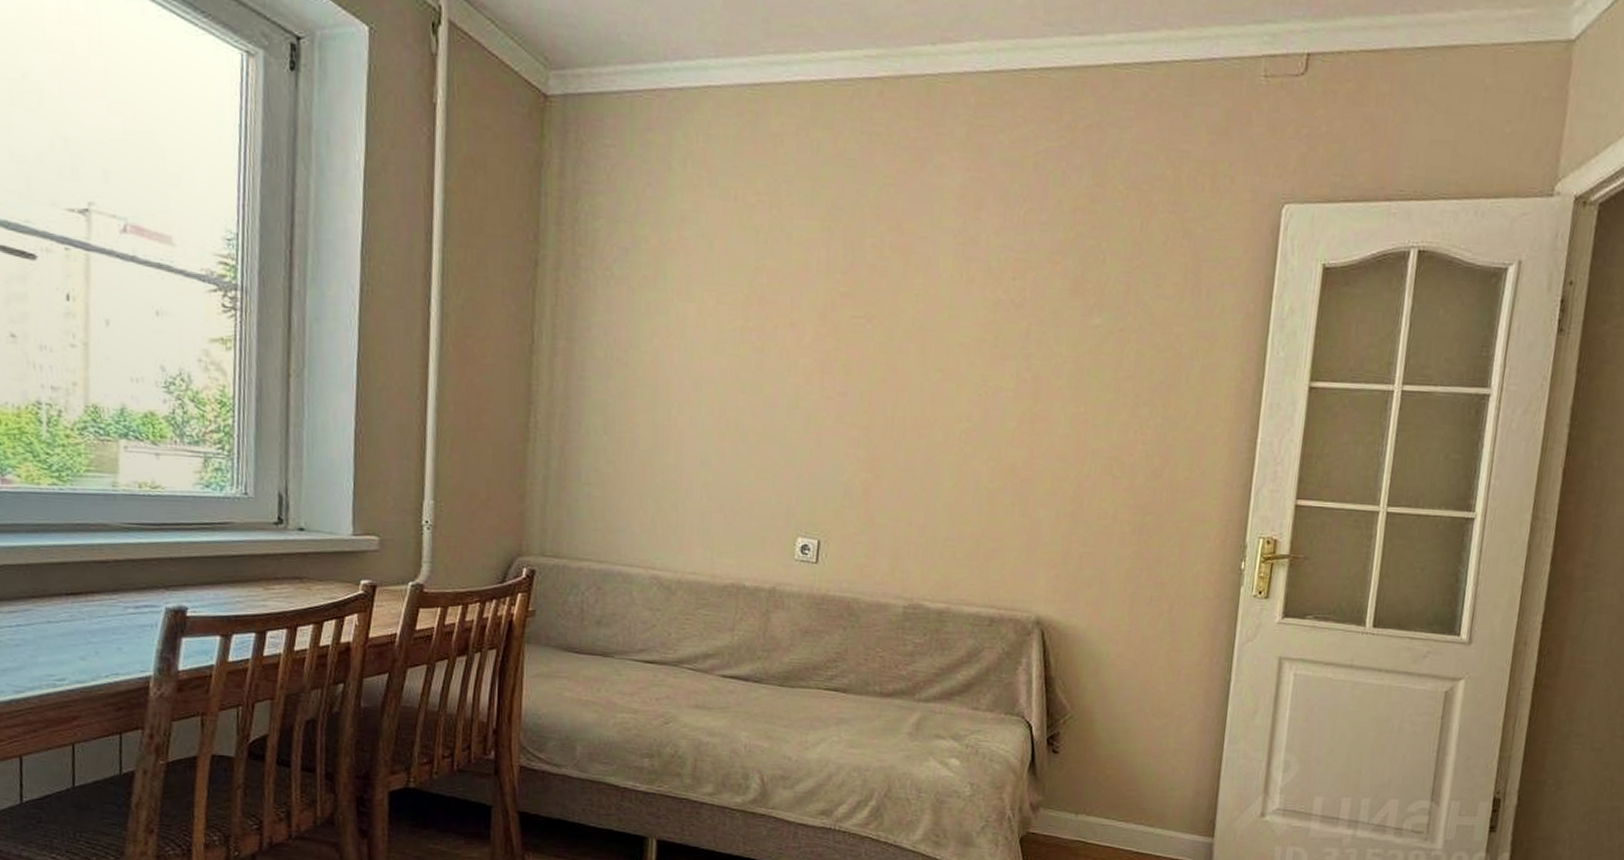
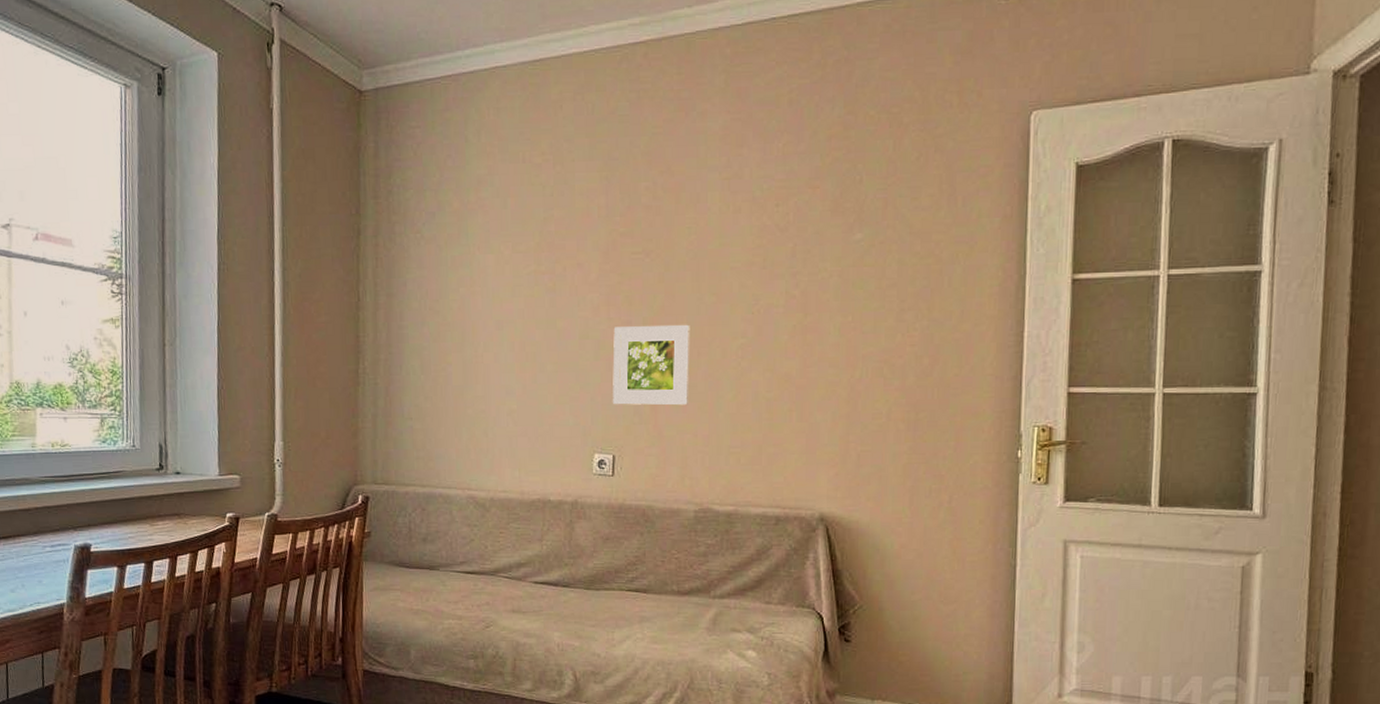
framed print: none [821,398,912,491] -> present [612,324,691,406]

